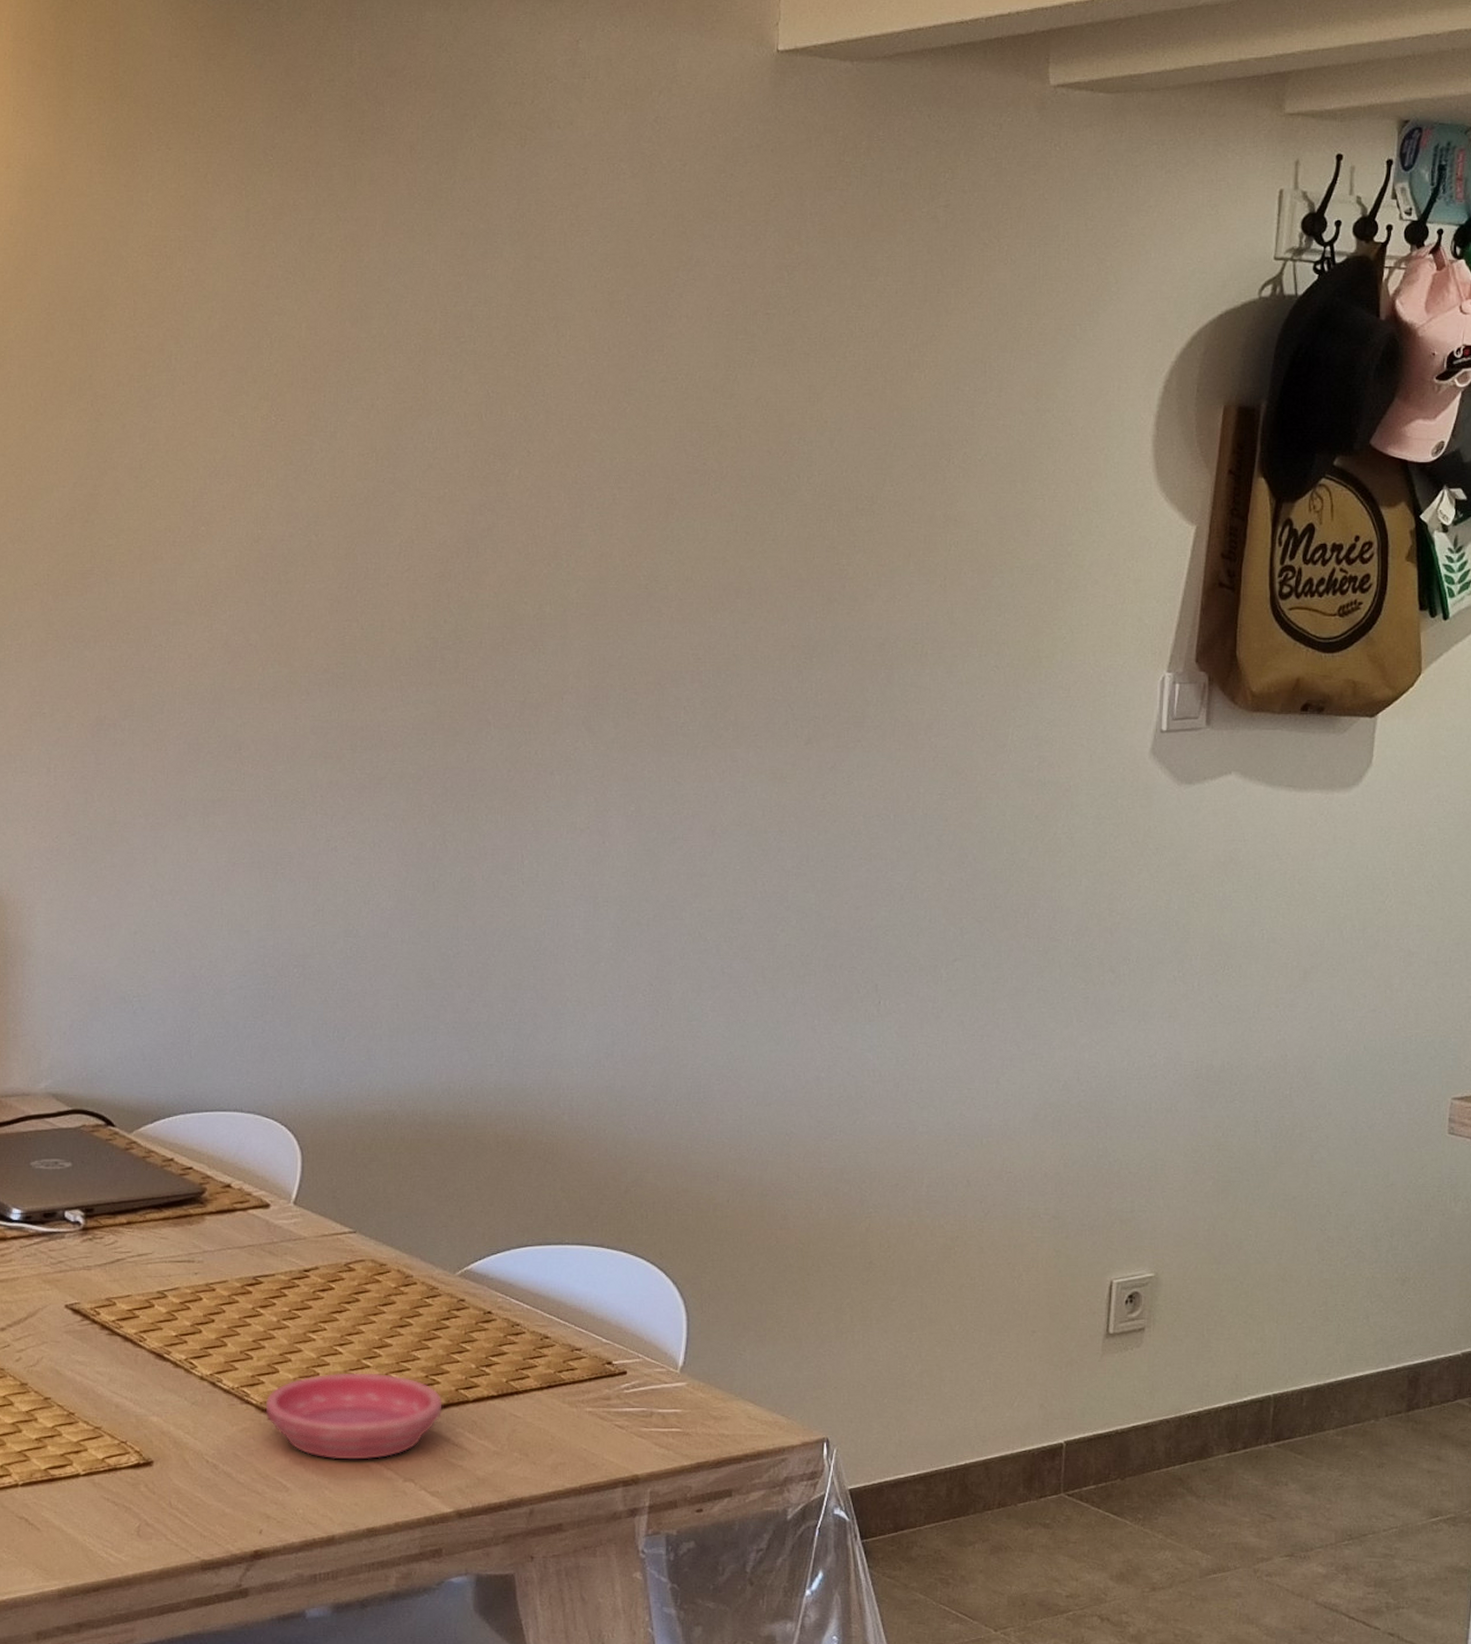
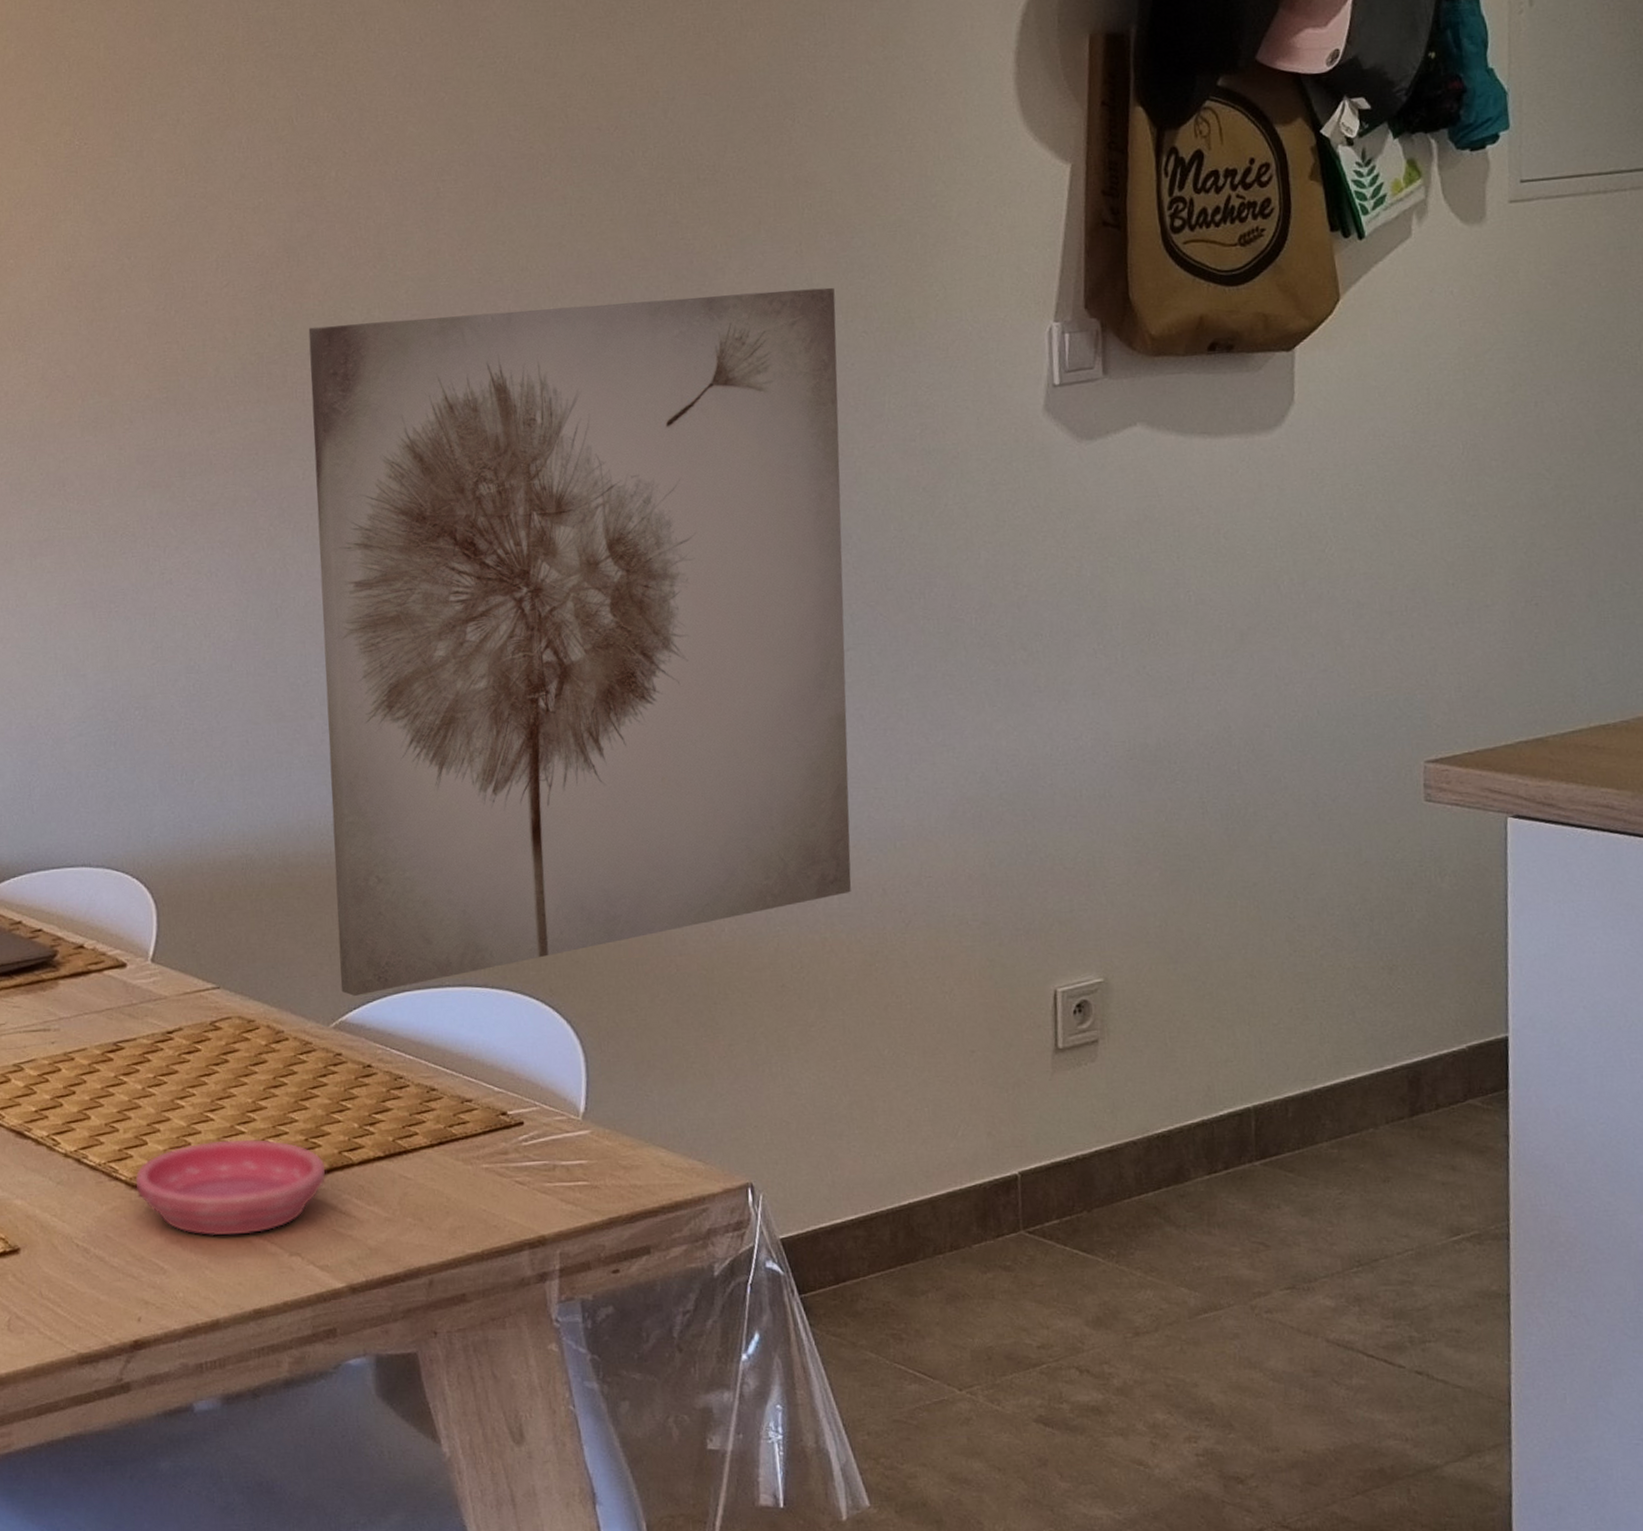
wall art: none [468,617,972,1247] -> present [308,287,852,996]

